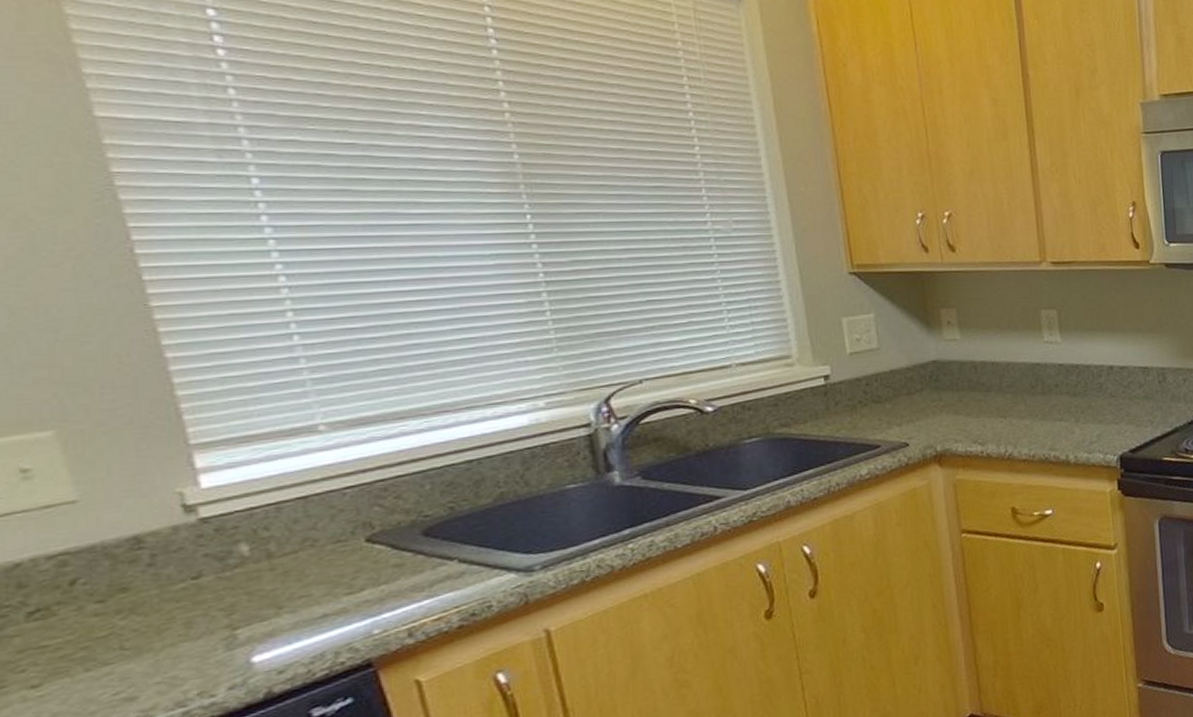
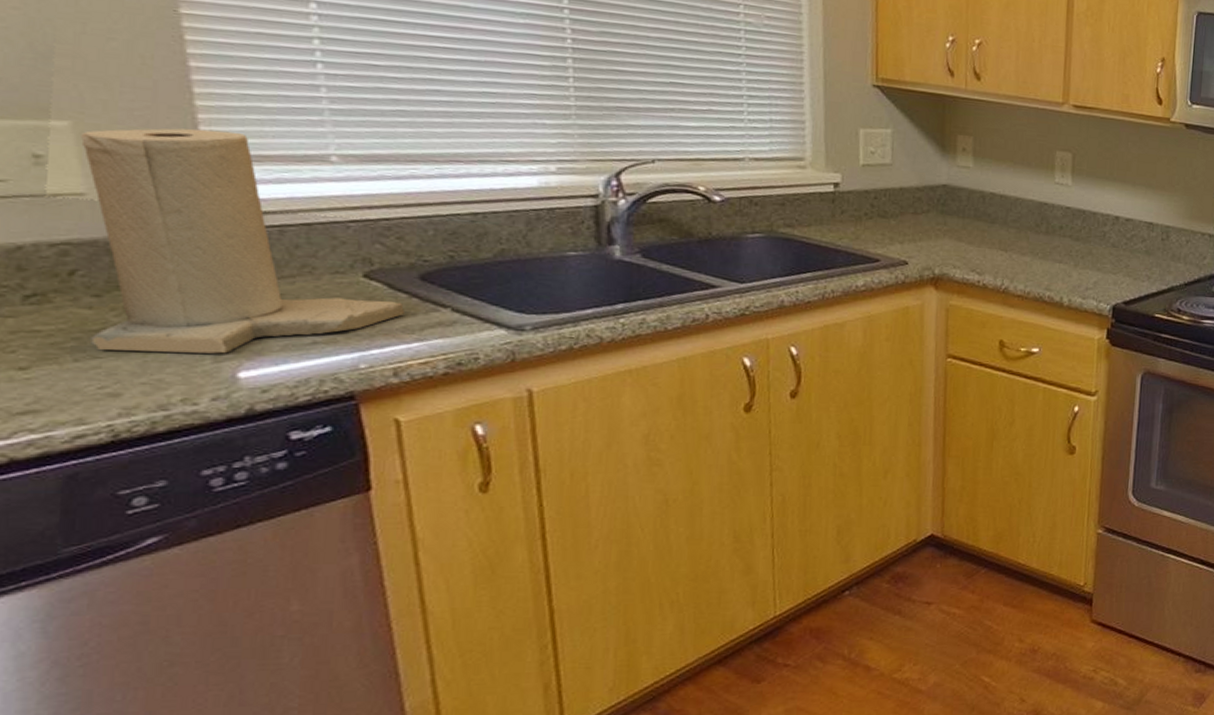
paper towel: none [66,416,413,656] -> present [81,128,406,354]

